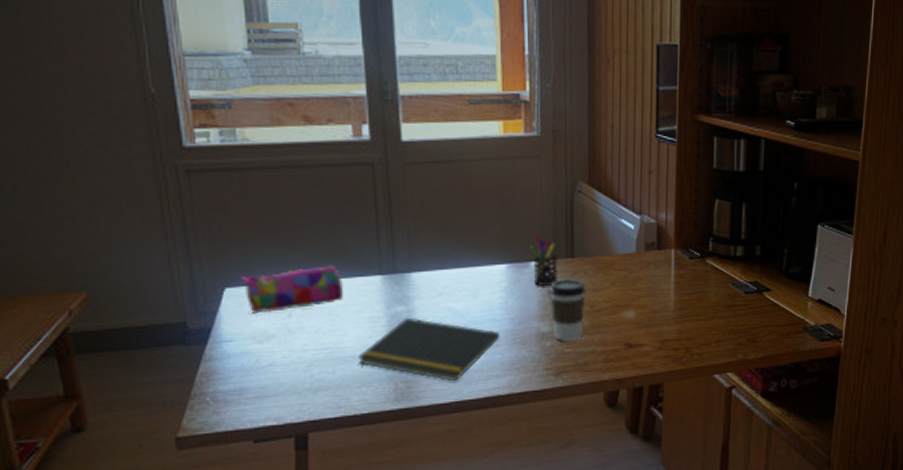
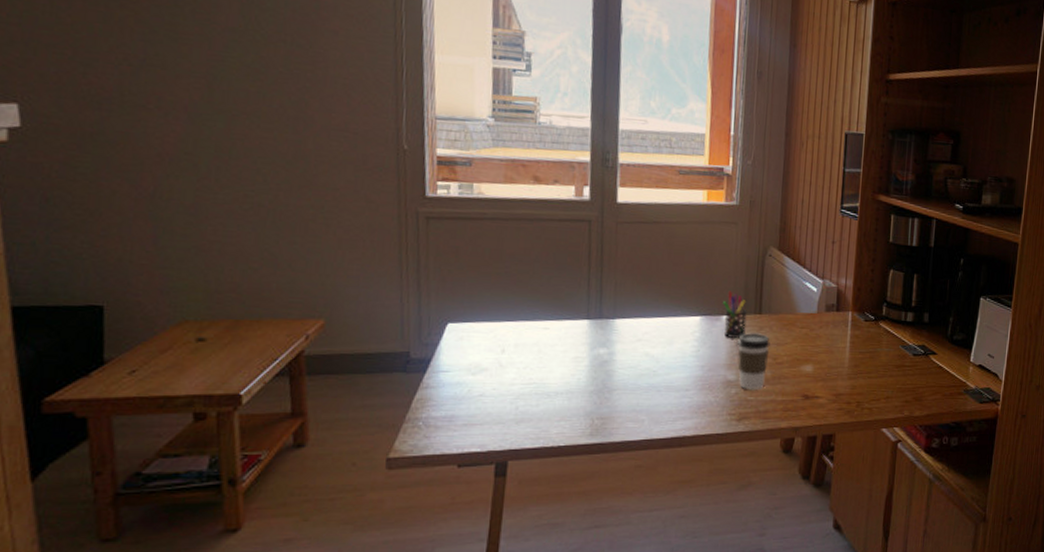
pencil case: present [241,266,344,314] -> none [463,309,554,348]
notepad: present [358,317,501,382] -> none [560,359,691,421]

